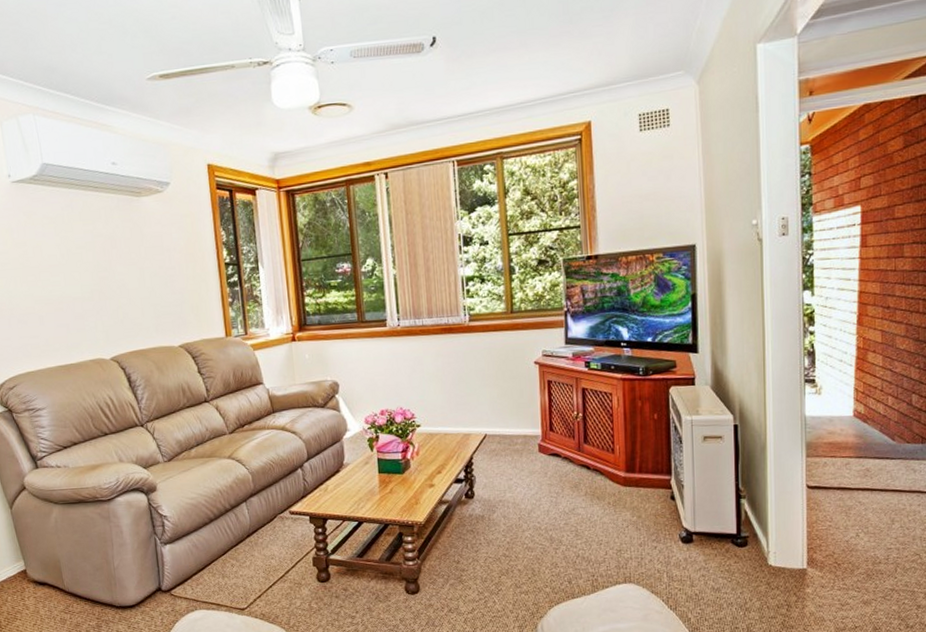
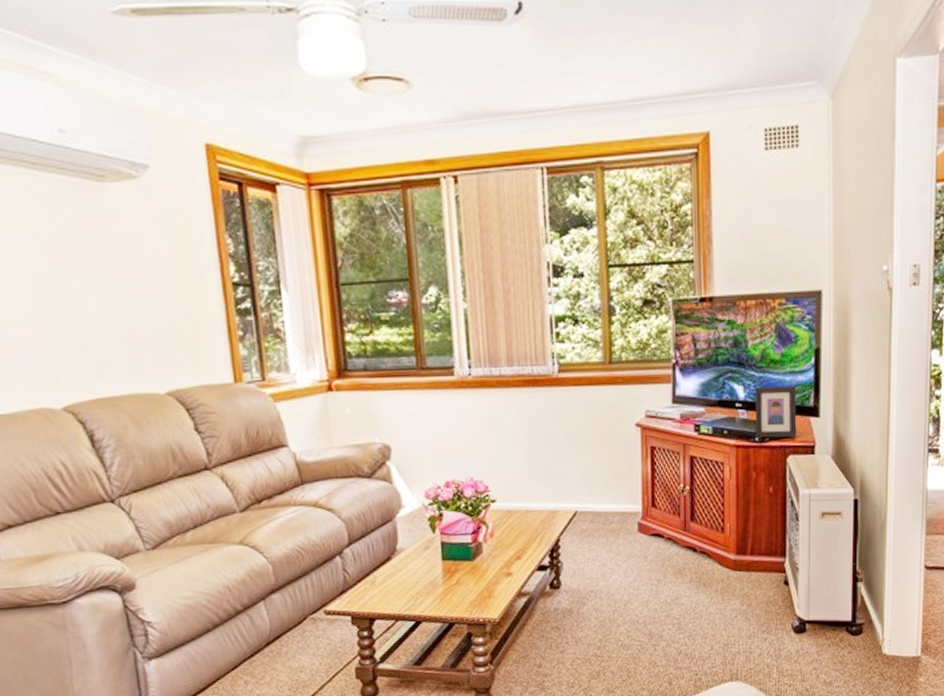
picture frame: none [638,327,678,373] -> present [755,386,797,439]

